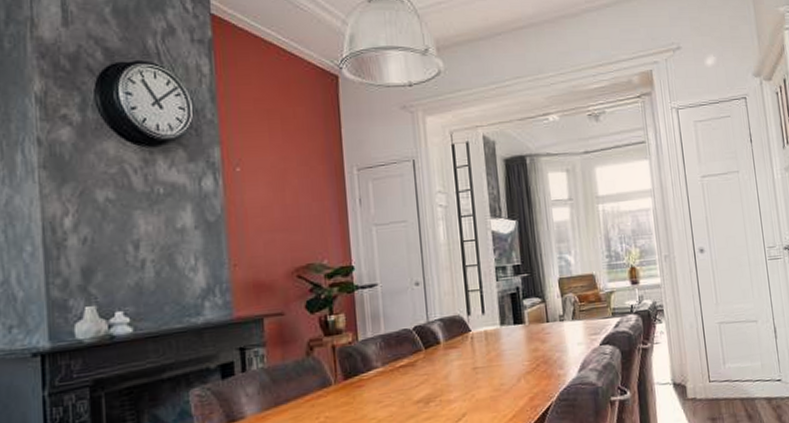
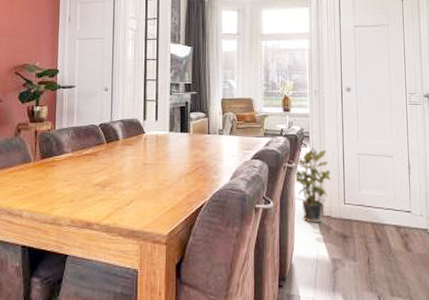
potted plant: none [651,322,692,409] -> present [295,148,331,223]

